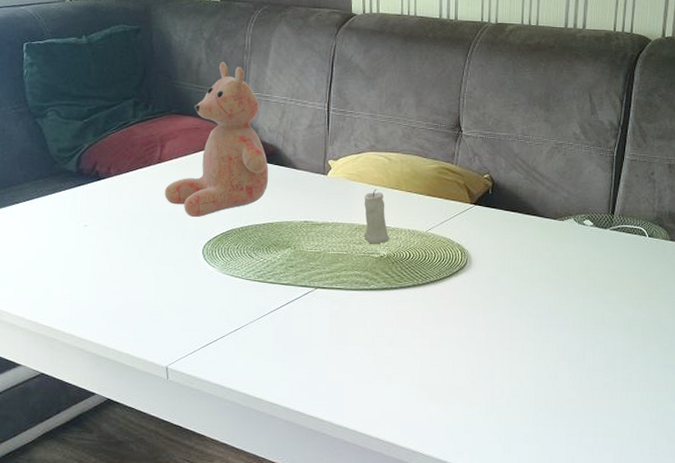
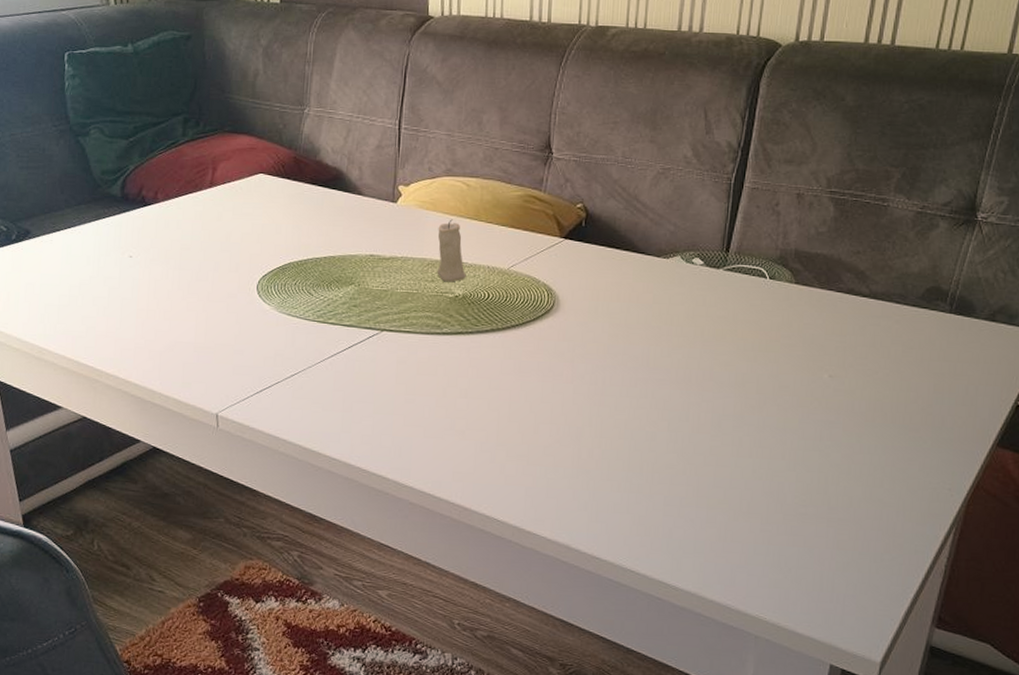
stuffed animal: present [164,62,269,218] -> none [215,73,331,250]

